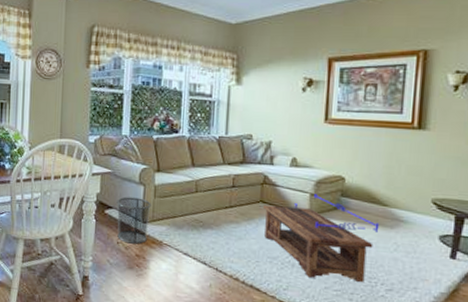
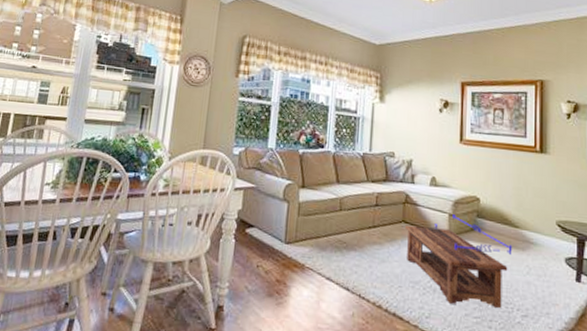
waste bin: present [116,197,151,244] -> none [257,214,295,268]

